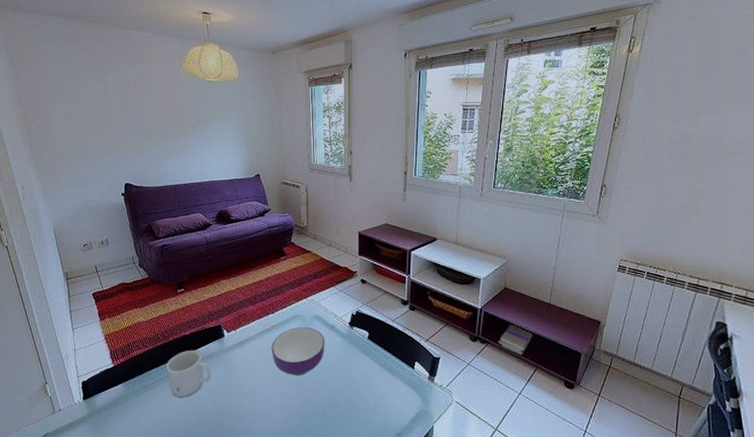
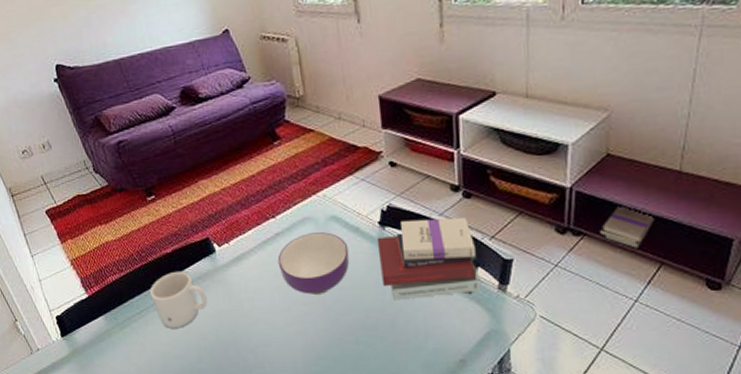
books: none [346,323,417,384] -> present [376,216,482,301]

